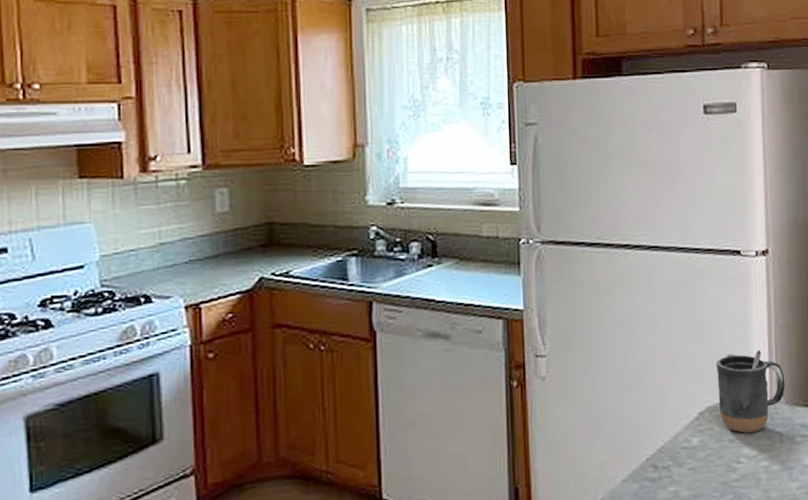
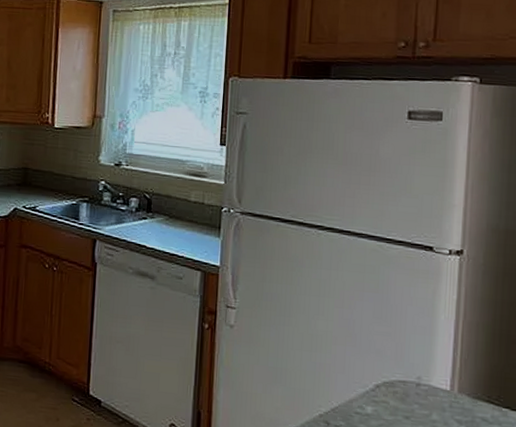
mug: present [715,349,786,434] -> none [396,339,469,415]

